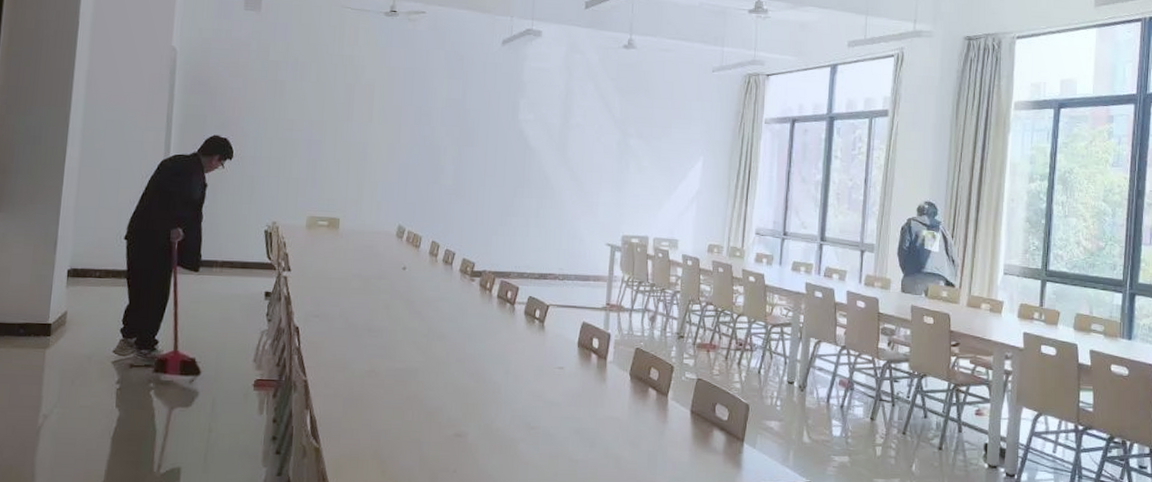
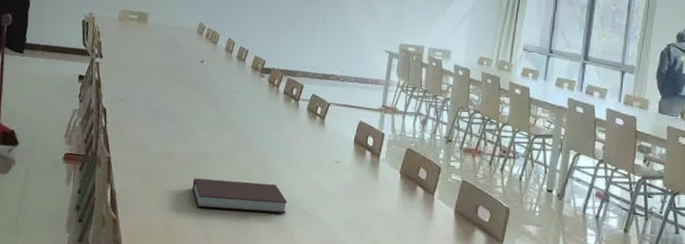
notebook: none [401,396,509,429] -> present [192,178,288,214]

